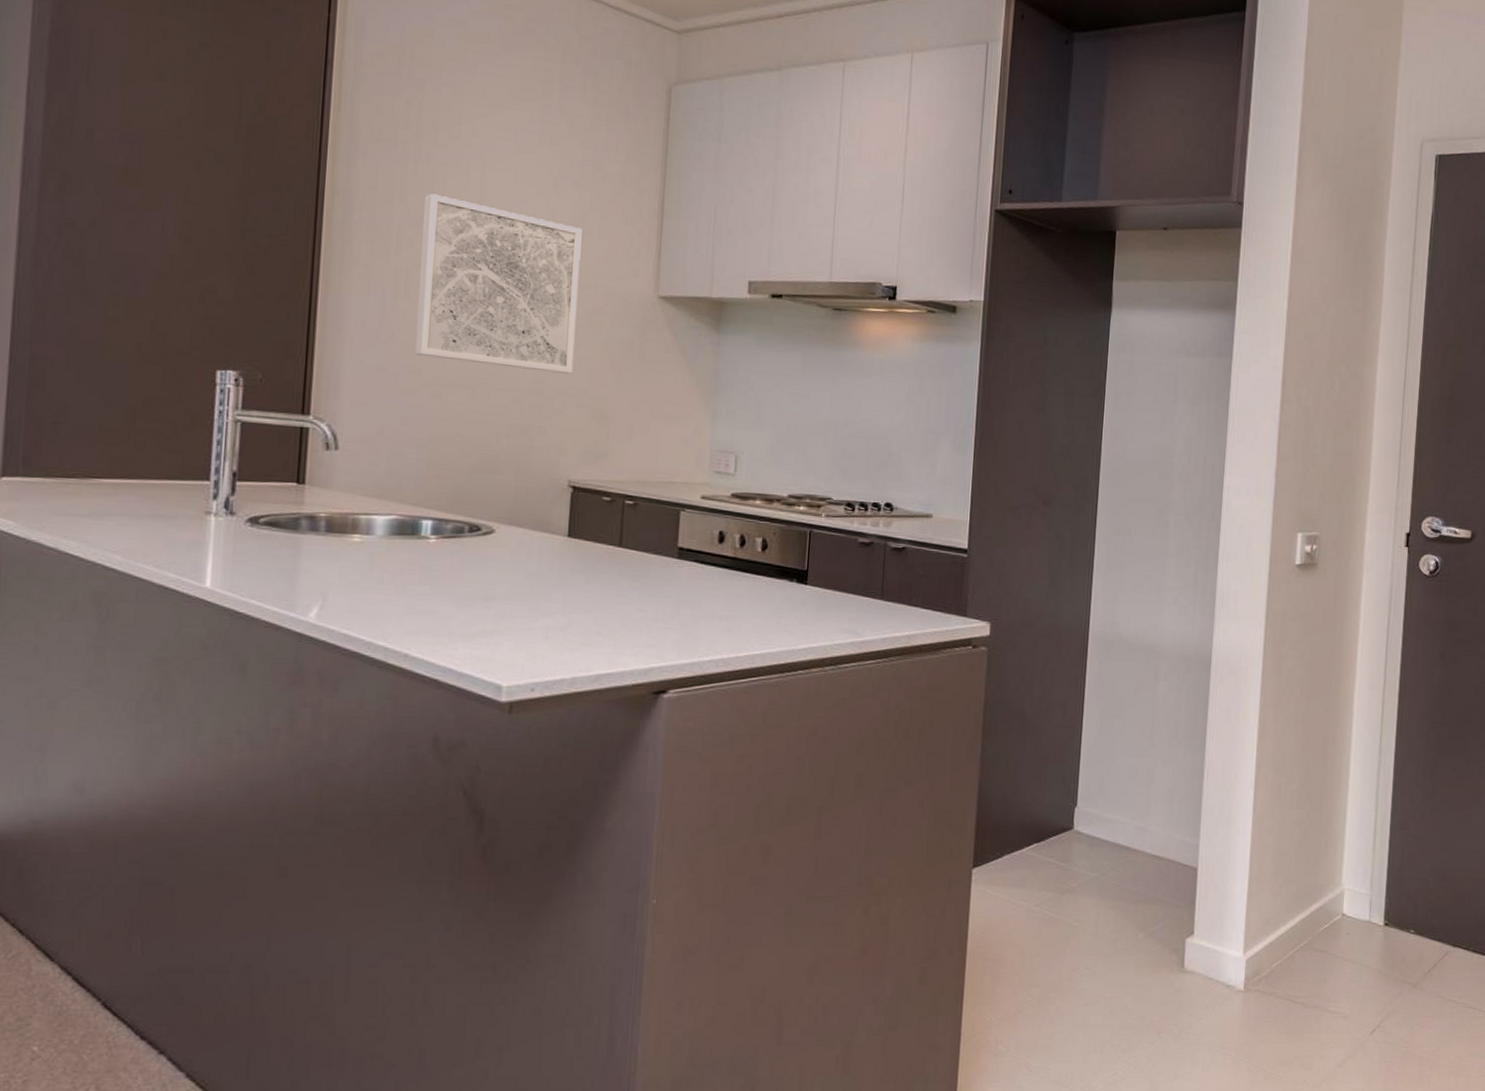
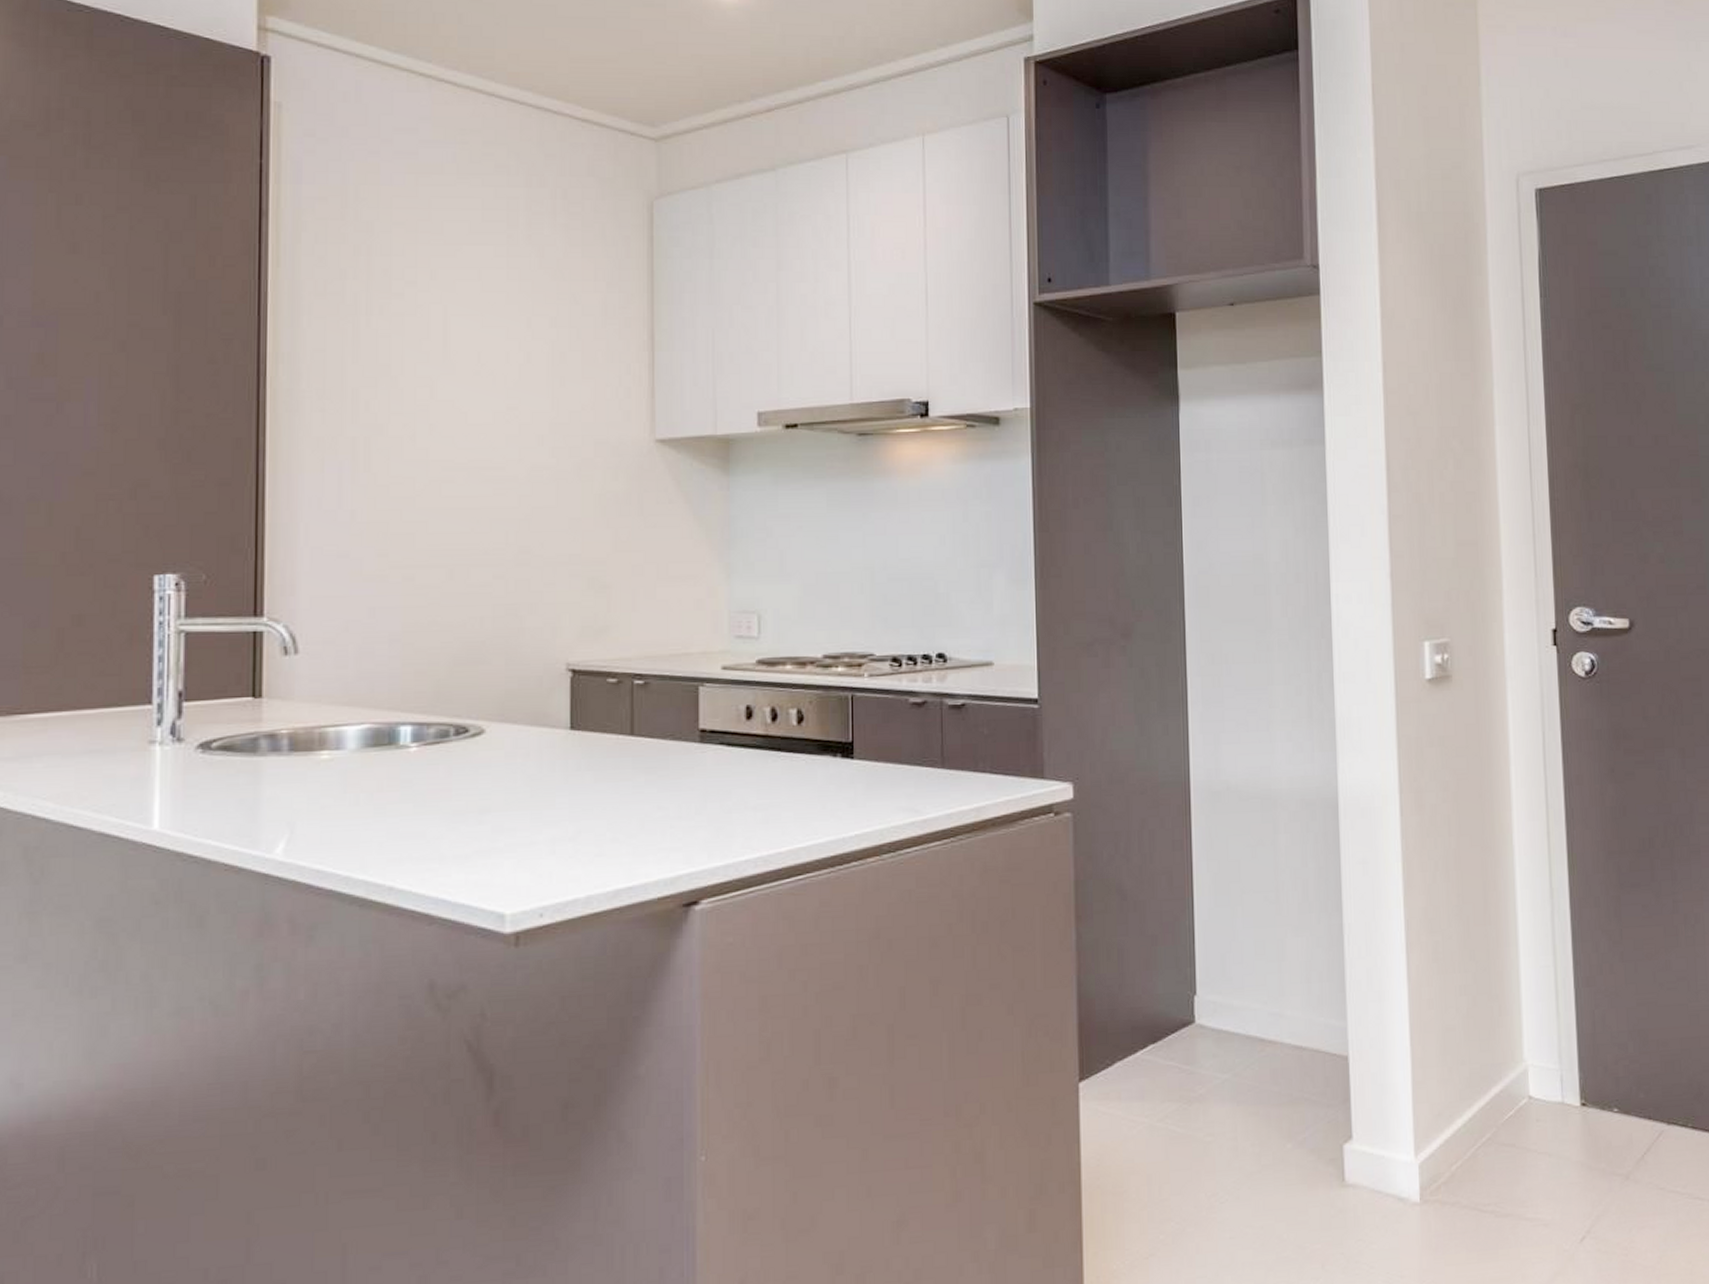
wall art: present [414,193,582,374] -> none [379,349,563,540]

